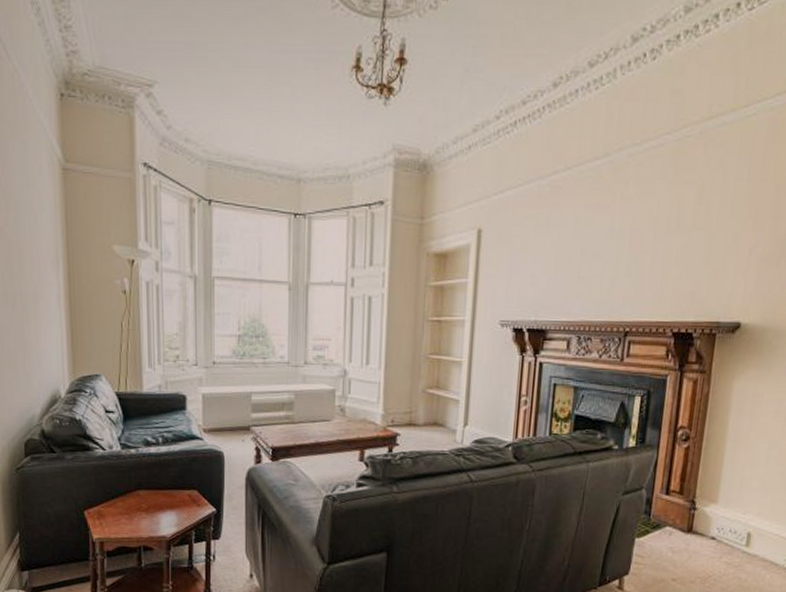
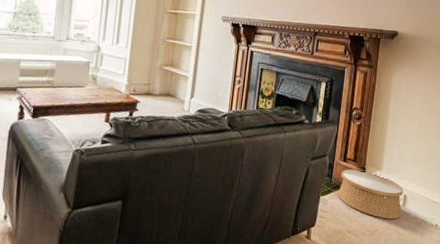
woven basket: none [658,503,747,563] -> present [338,168,404,219]

